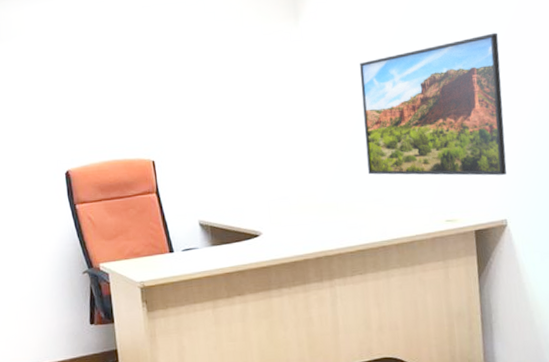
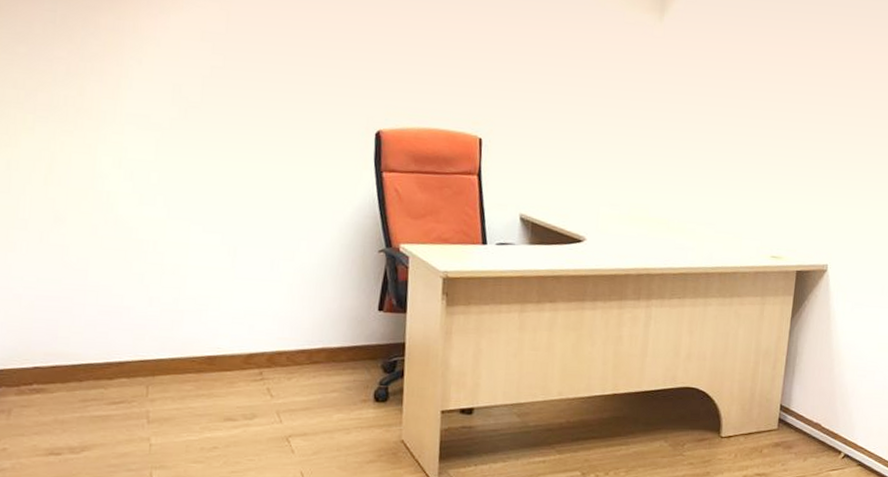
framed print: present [360,33,507,176] -> none [706,73,855,220]

